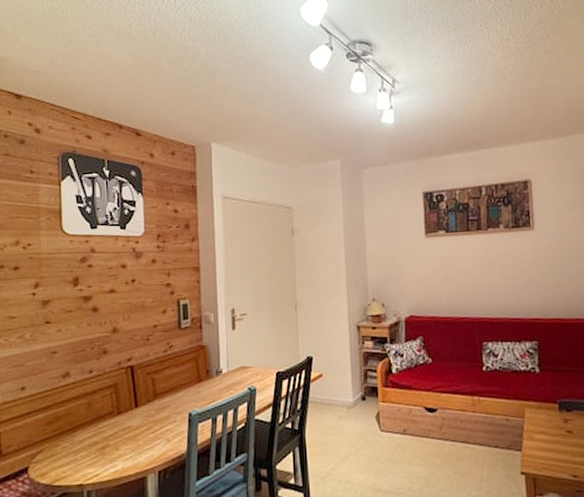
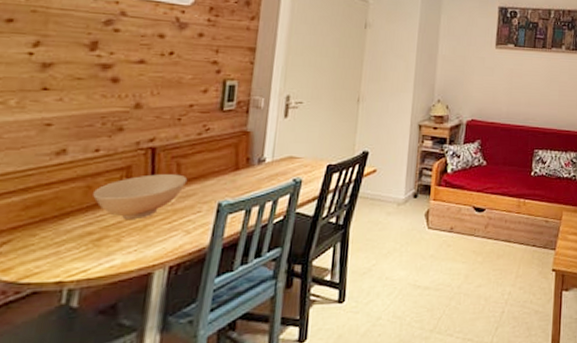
bowl: none [93,388,162,430] -> present [93,174,188,219]

